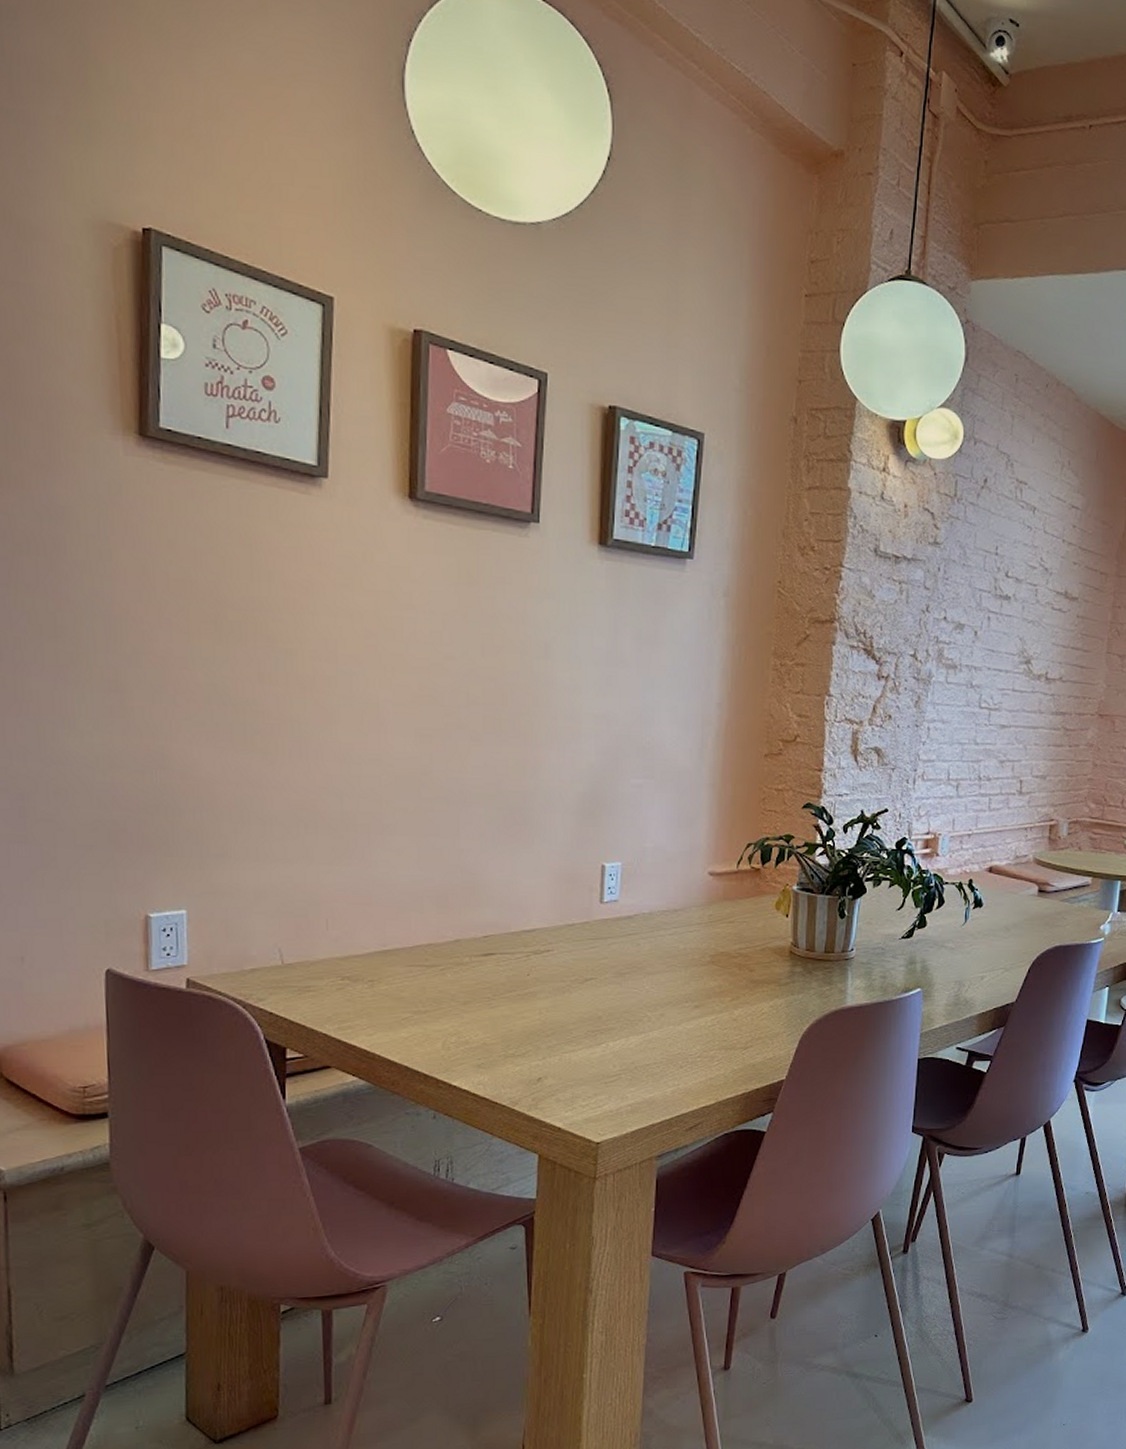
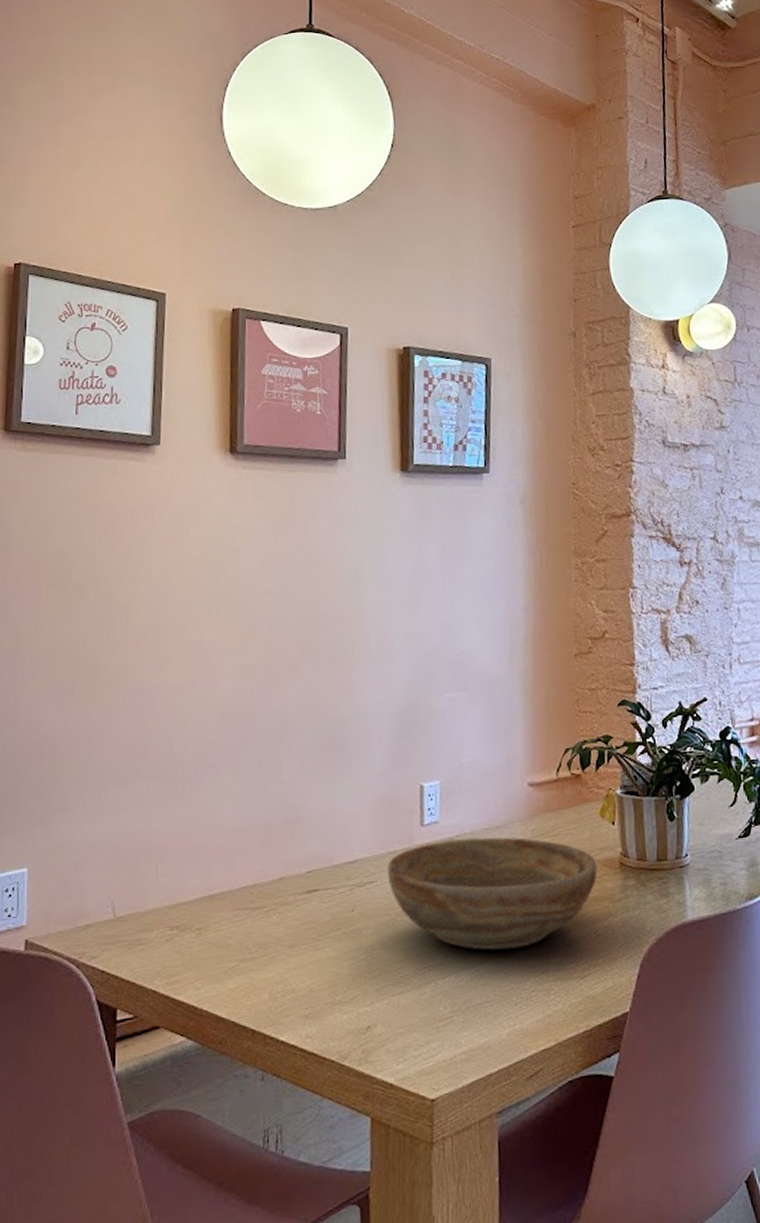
bowl: none [564,918,768,1020] -> present [387,837,598,951]

